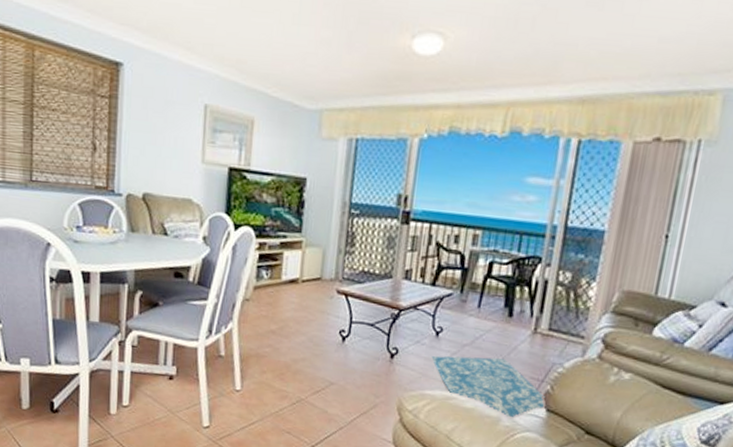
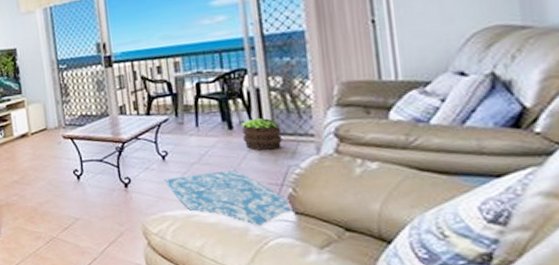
potted plant: none [519,310,558,345] -> present [241,117,282,150]

